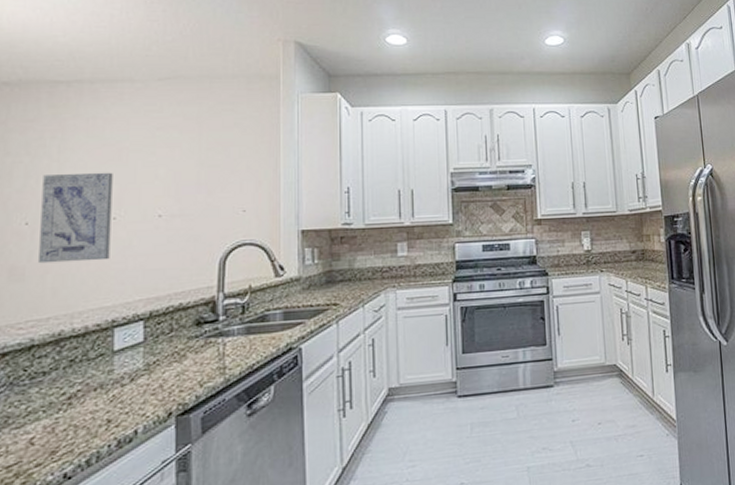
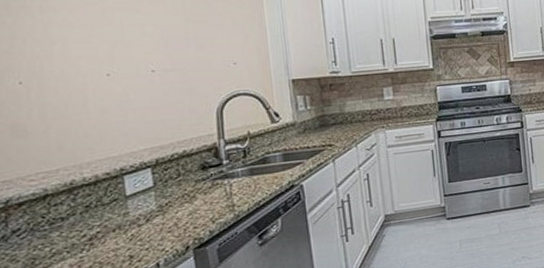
wall art: present [39,172,113,264] -> none [29,30,109,120]

